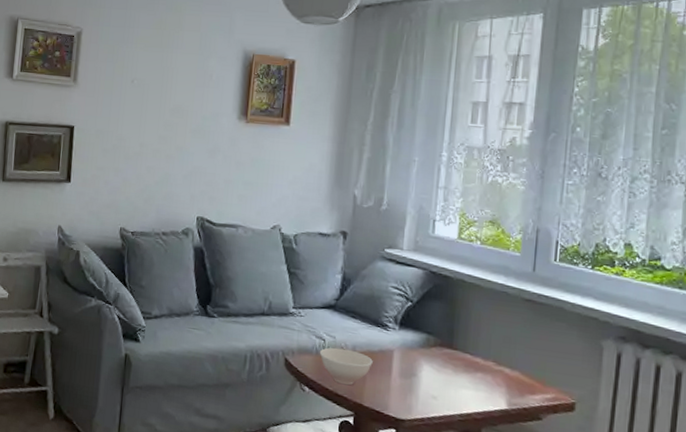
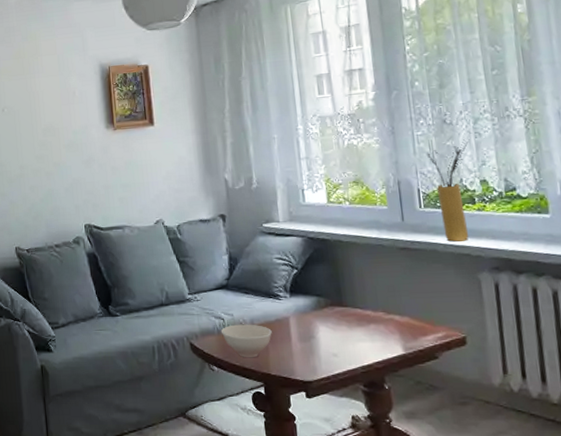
vase: none [572,191,621,304] -> present [426,139,469,242]

